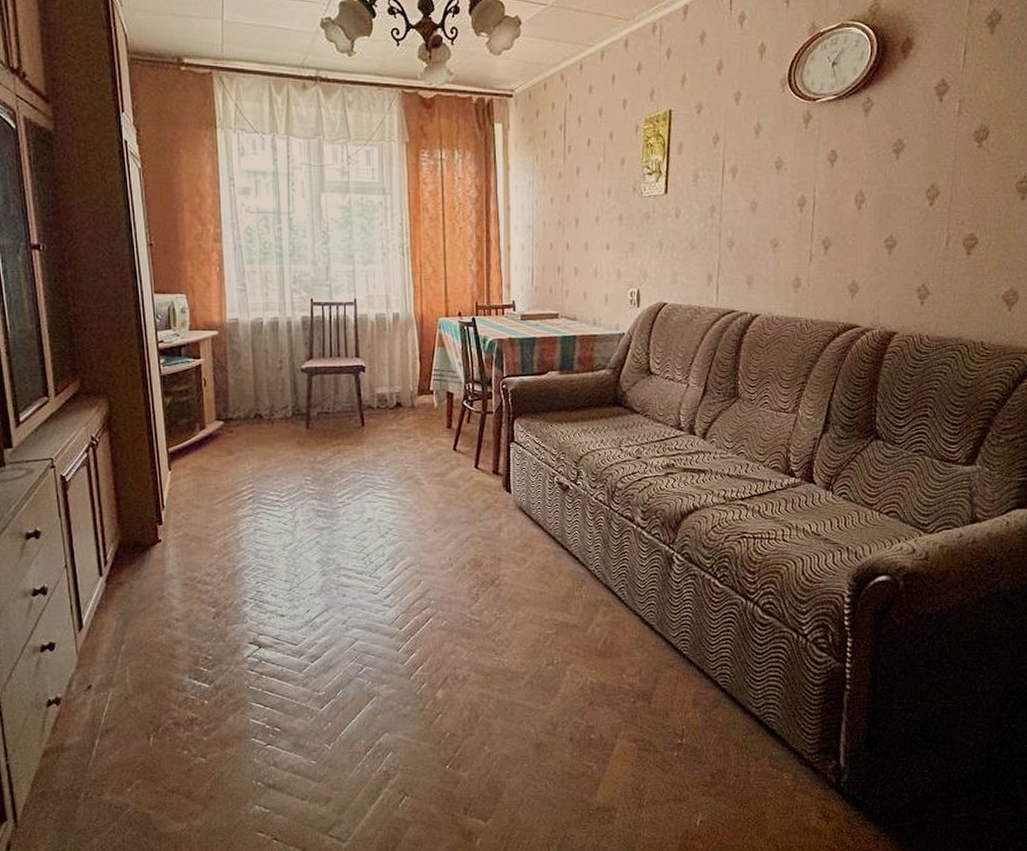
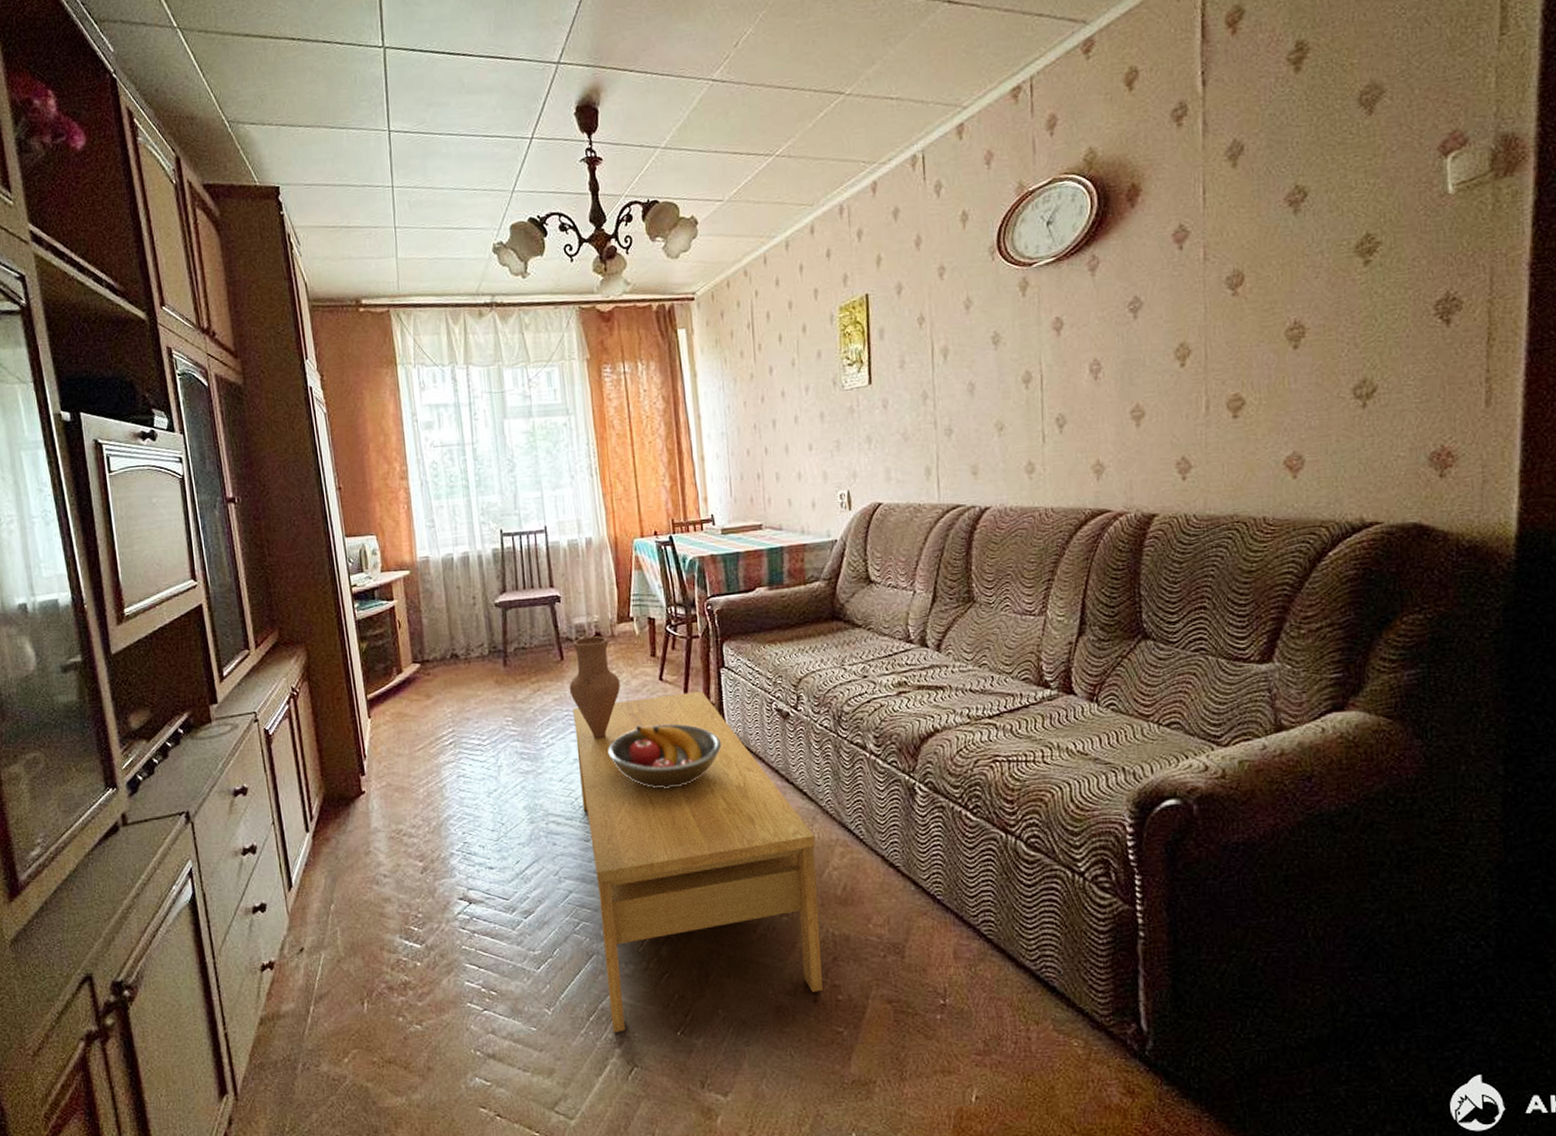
vase: none [368,406,416,500] -> present [569,636,621,738]
coffee table: none [369,462,583,766] -> present [572,691,823,1033]
fruit bowl: none [401,491,505,549] -> present [608,724,721,789]

